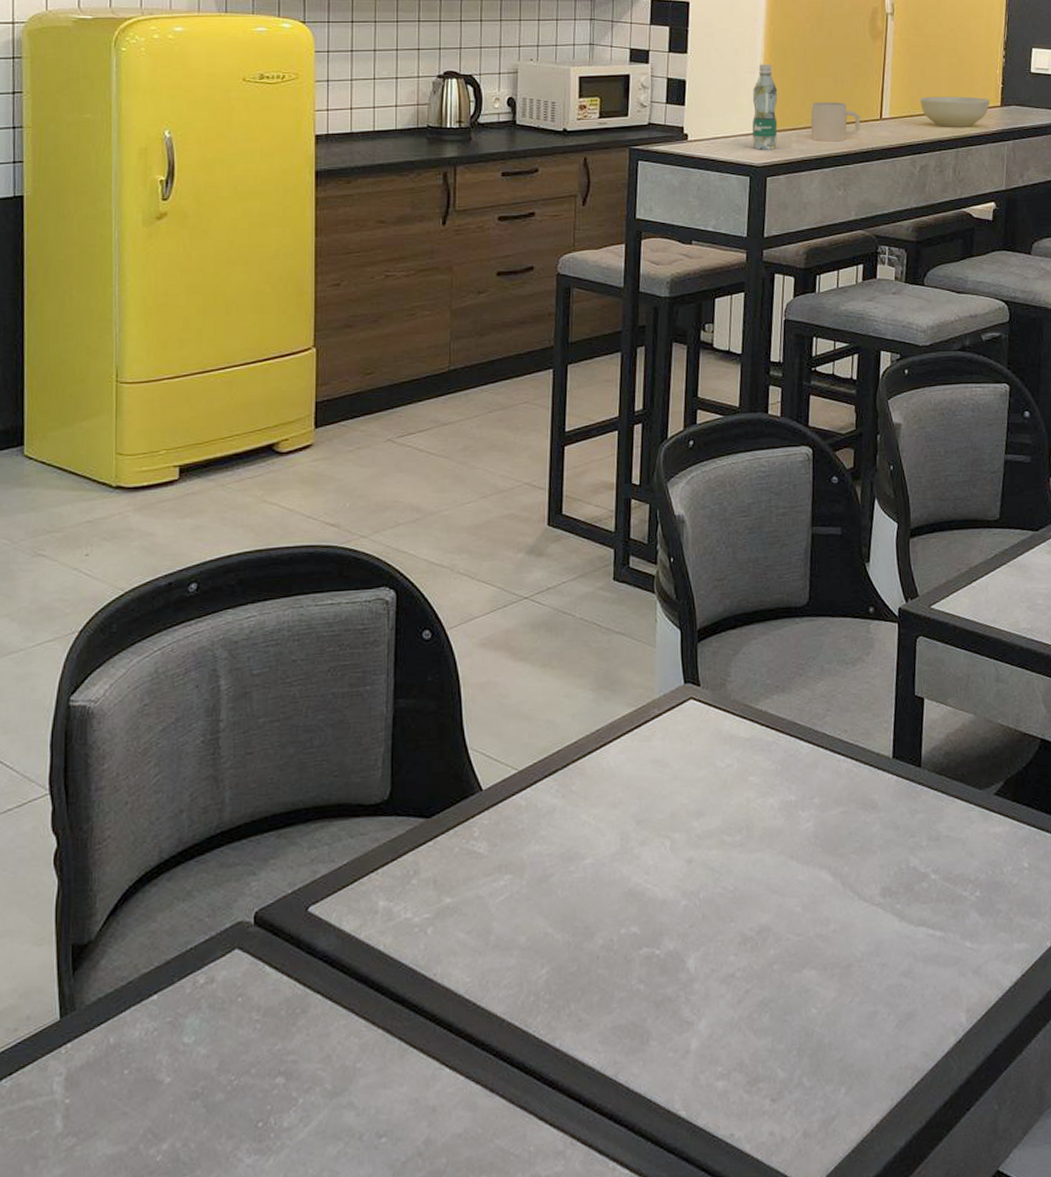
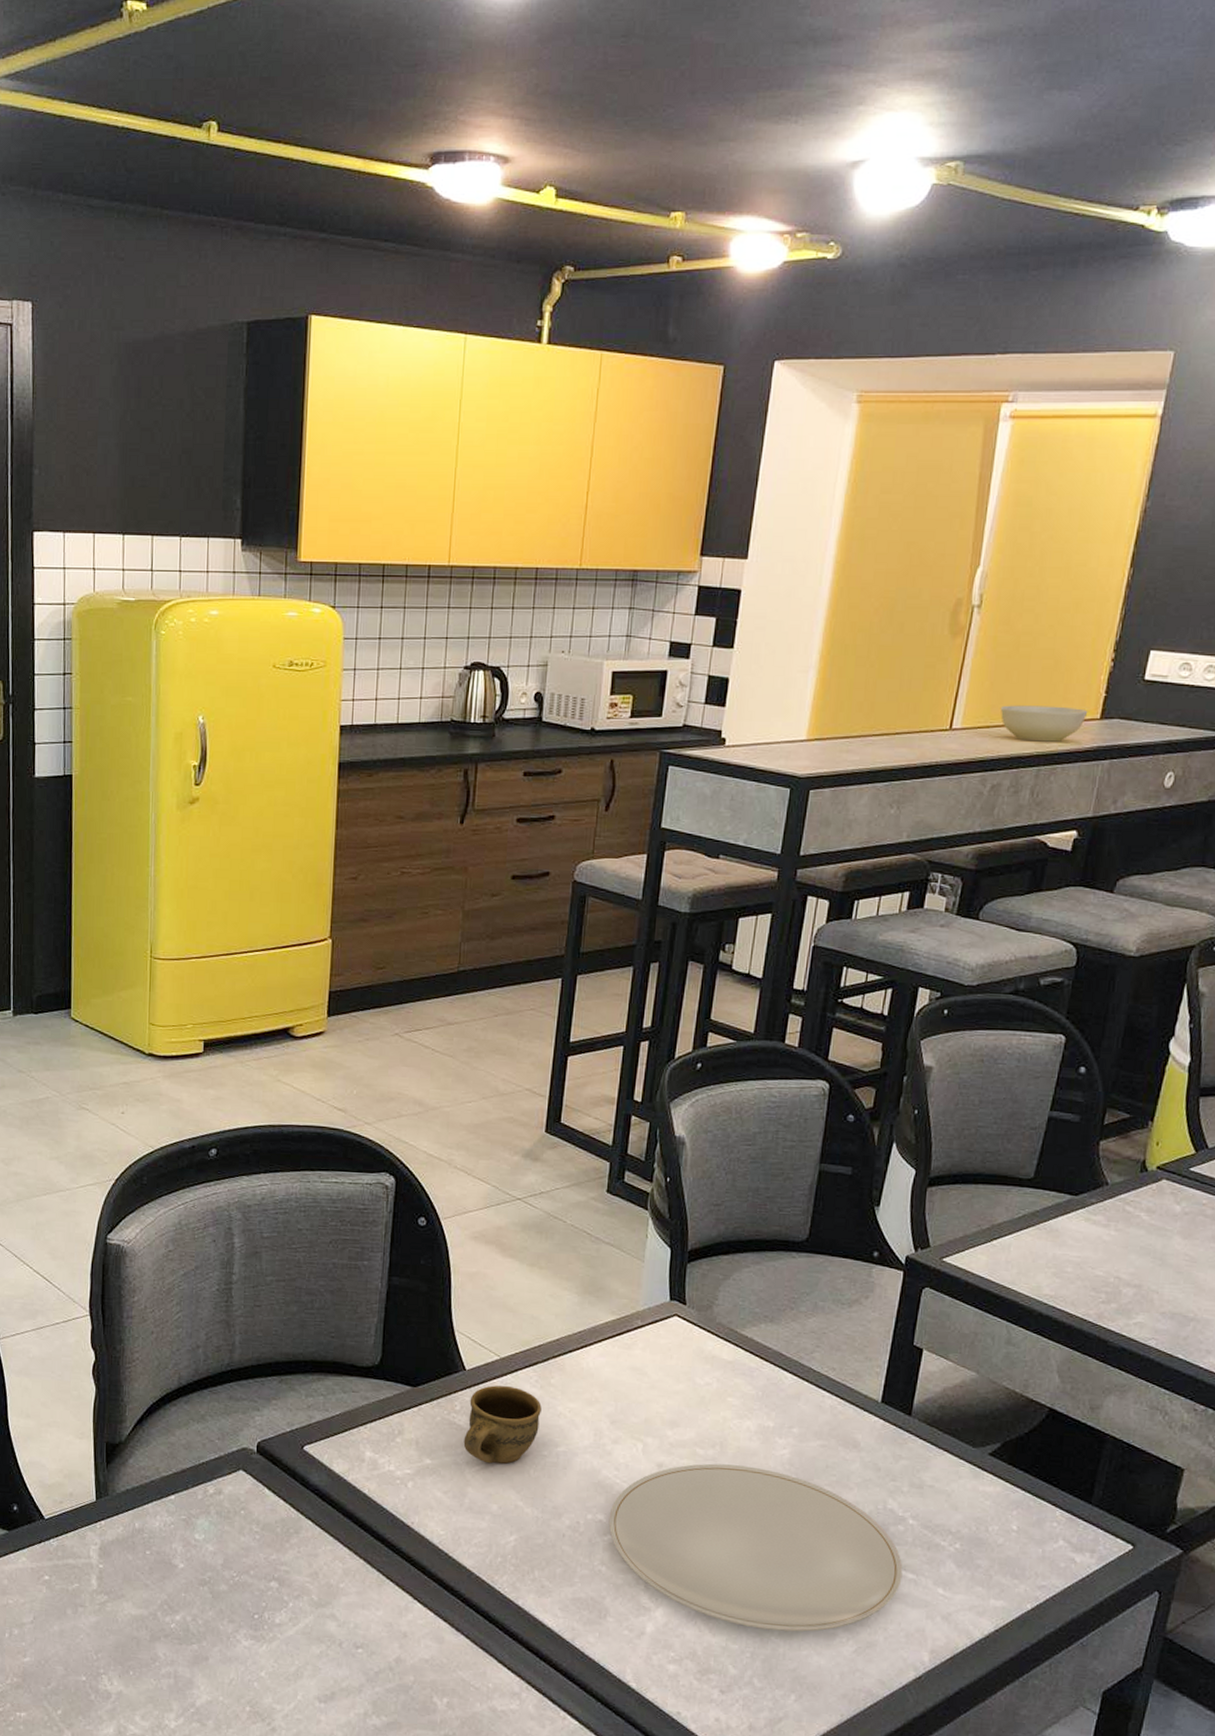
cup: none [485,800,565,891] -> present [463,1385,542,1464]
plate: none [643,846,932,1022] -> present [608,1463,903,1632]
bottle: present [752,64,778,150] -> none [797,662,833,760]
mug: present [811,102,861,142] -> none [866,707,927,754]

